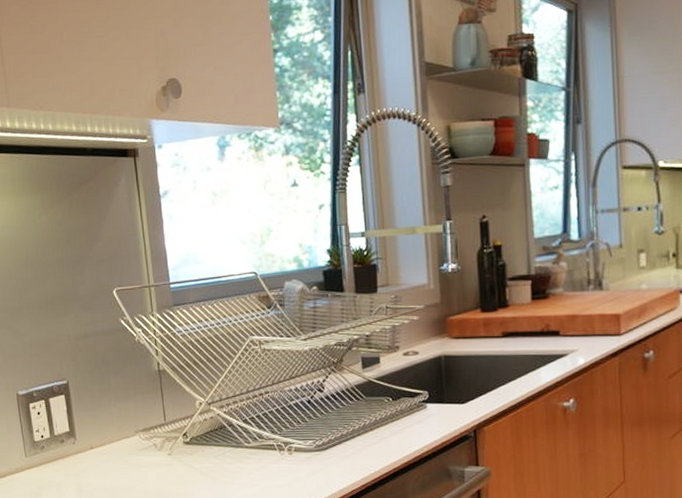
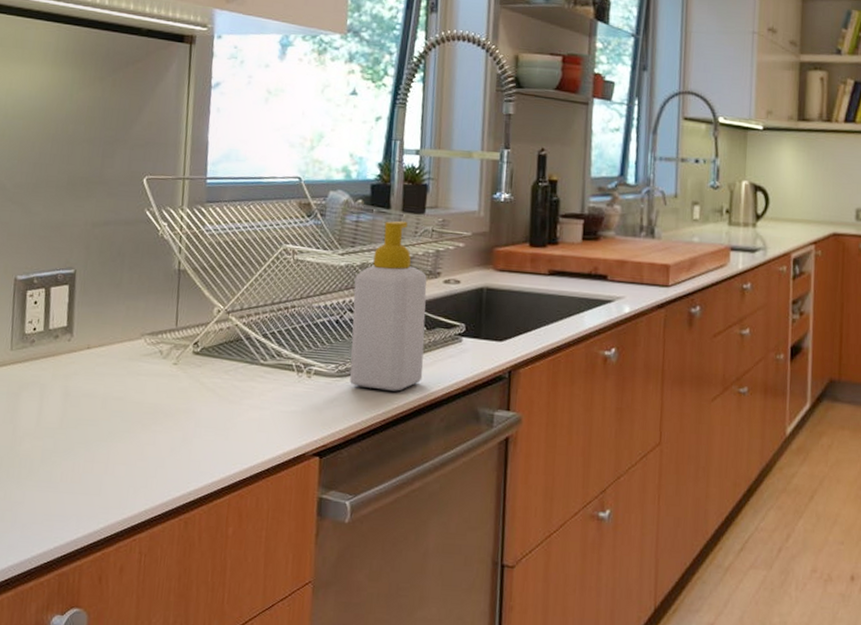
soap bottle: none [320,302,394,459] -> present [350,220,427,391]

